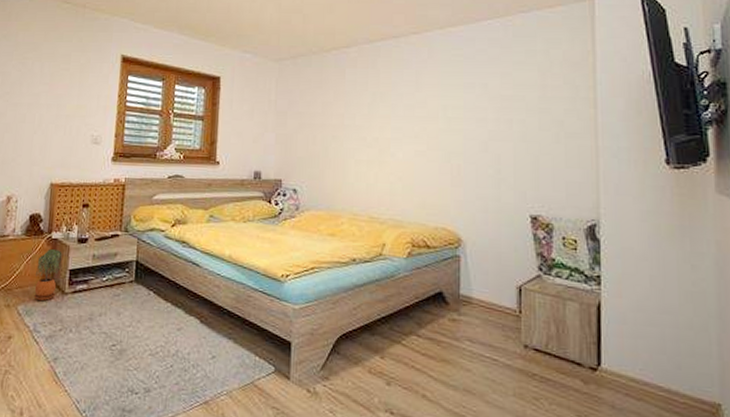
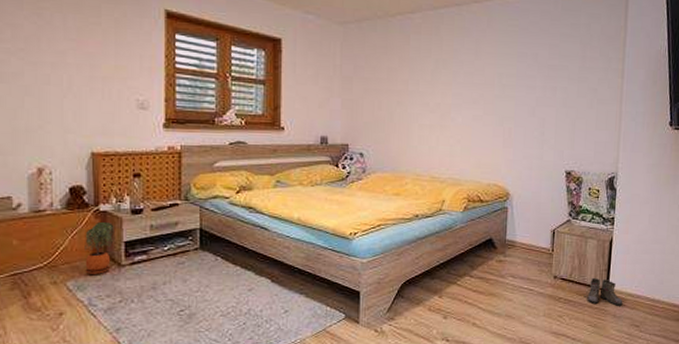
boots: none [570,351,624,394] -> present [586,277,623,306]

